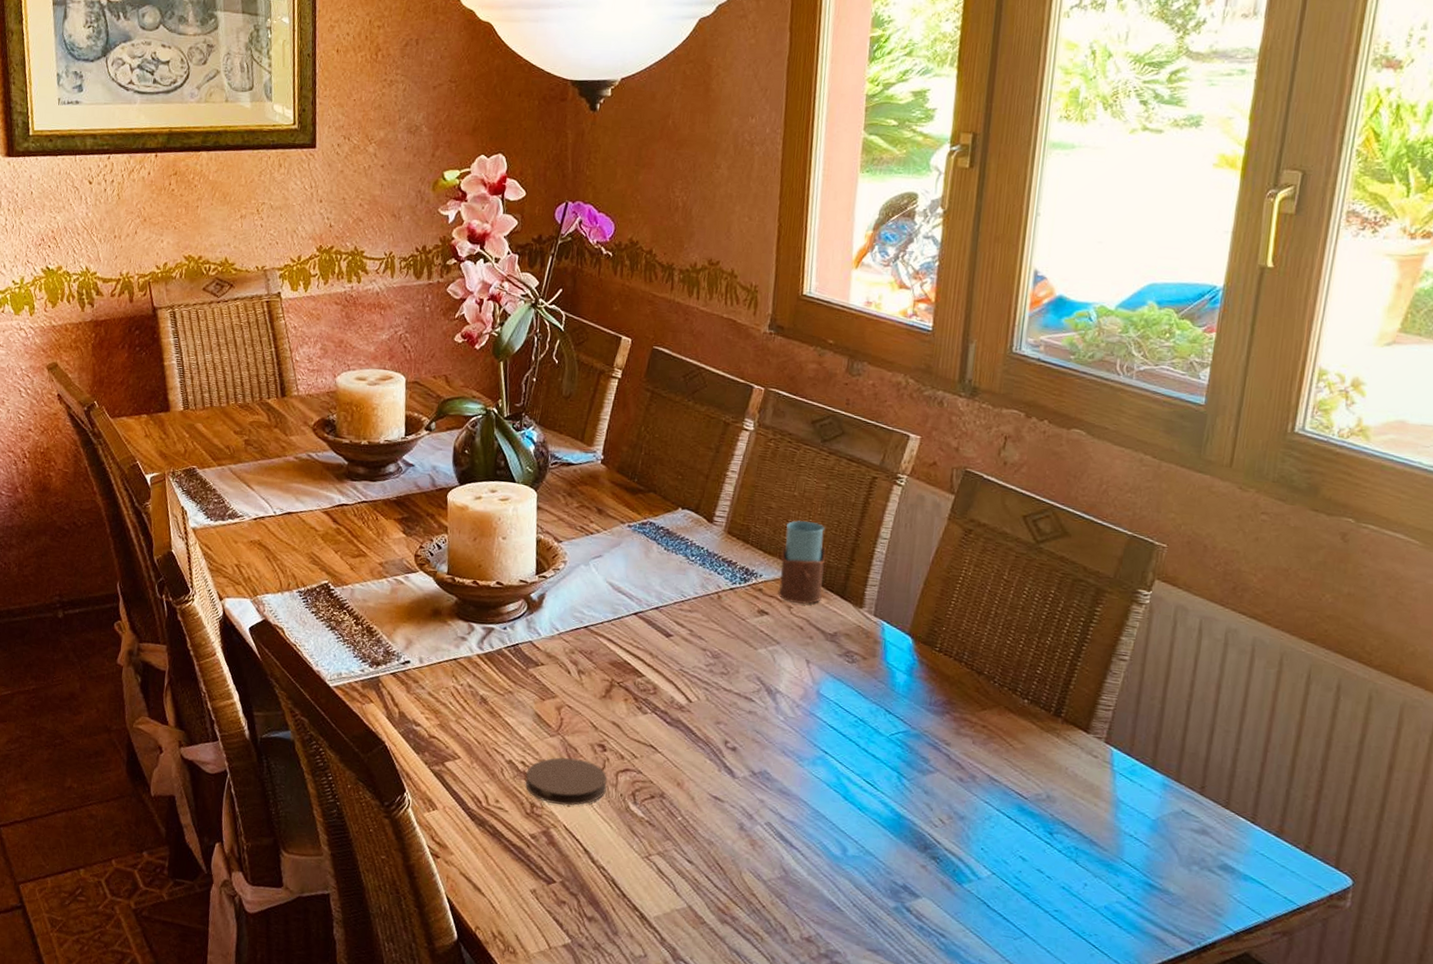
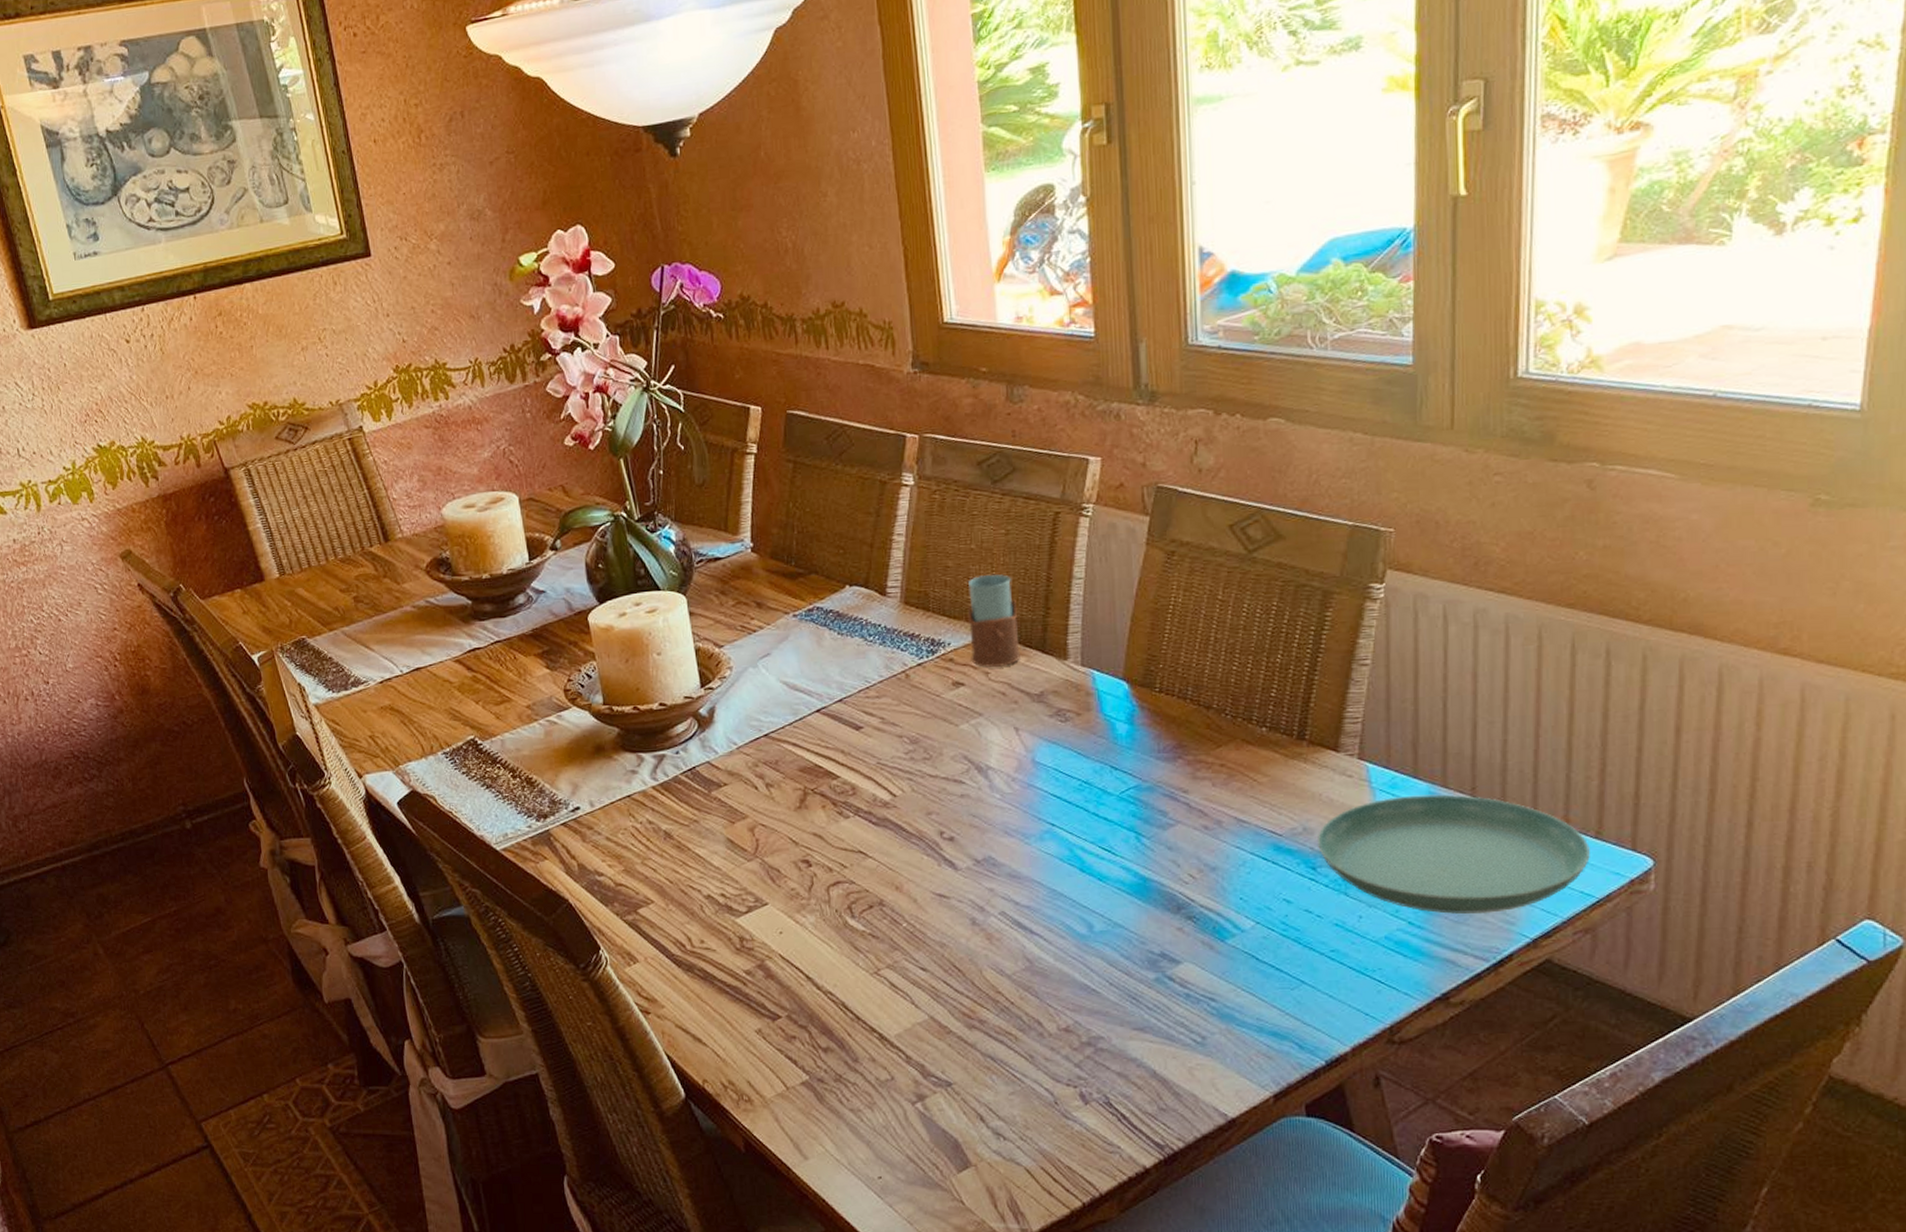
coaster: present [526,757,608,806] -> none [728,880,819,933]
saucer: none [1057,782,1298,903] -> present [1318,794,1590,914]

